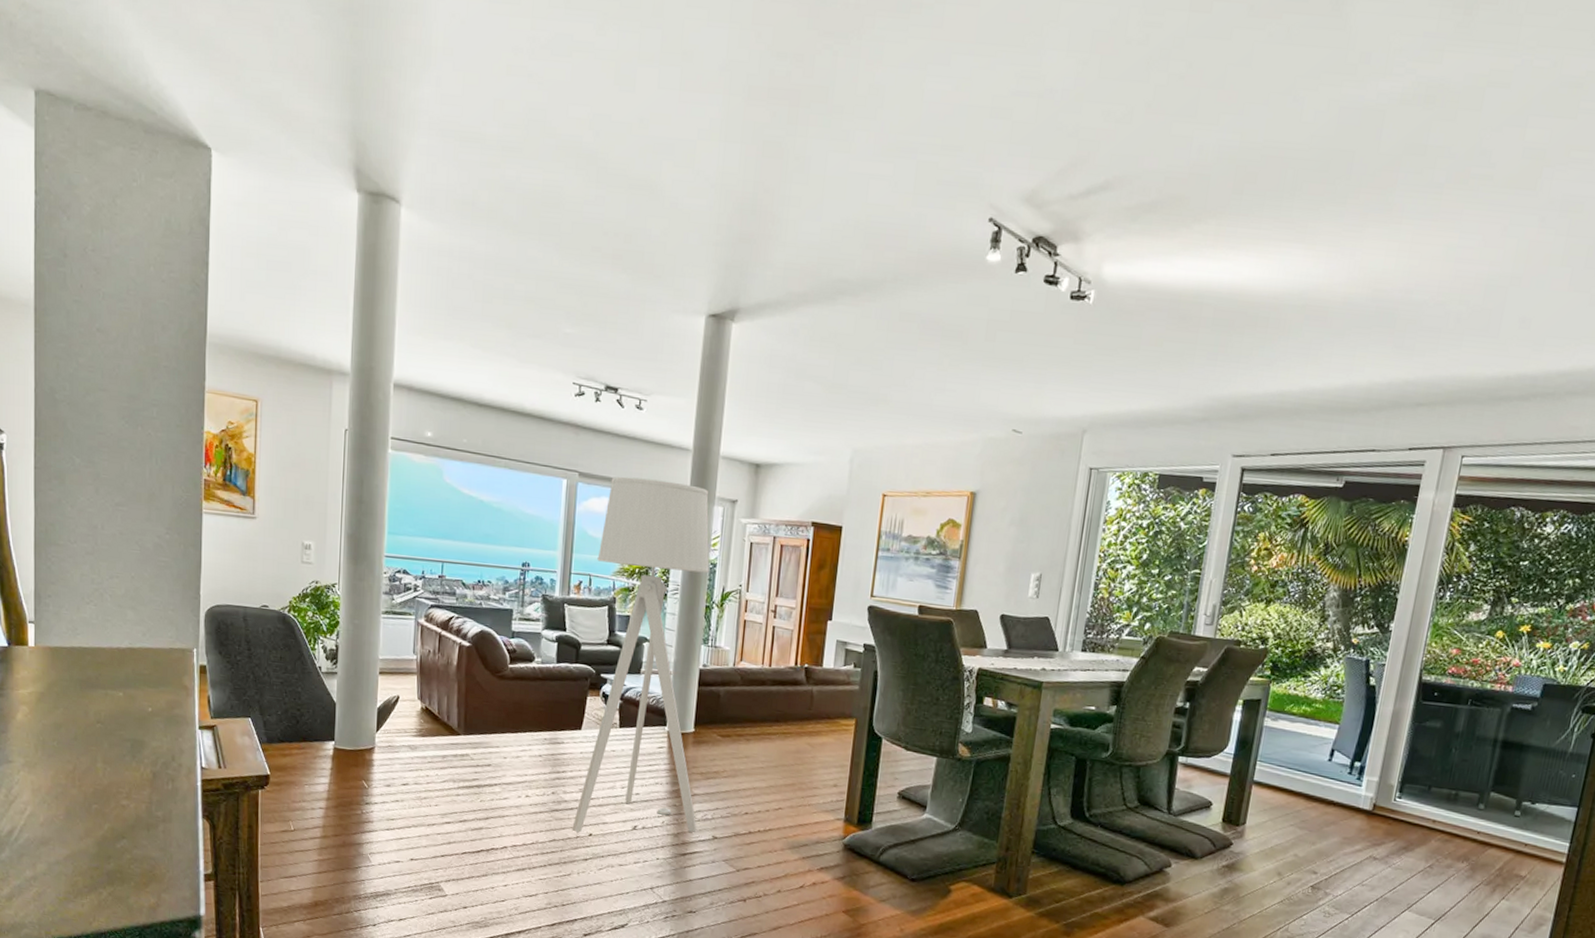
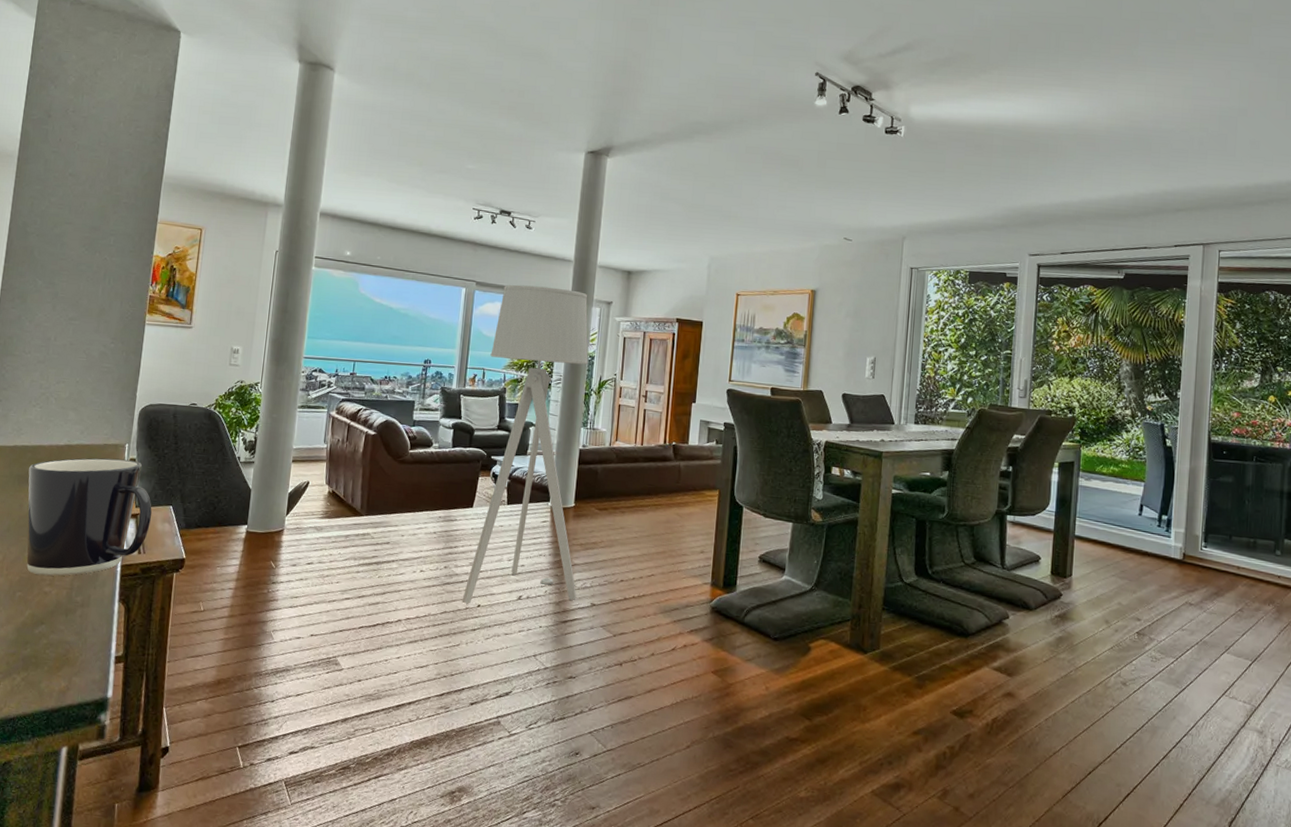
mug: none [90,663,230,789] -> present [26,458,152,576]

